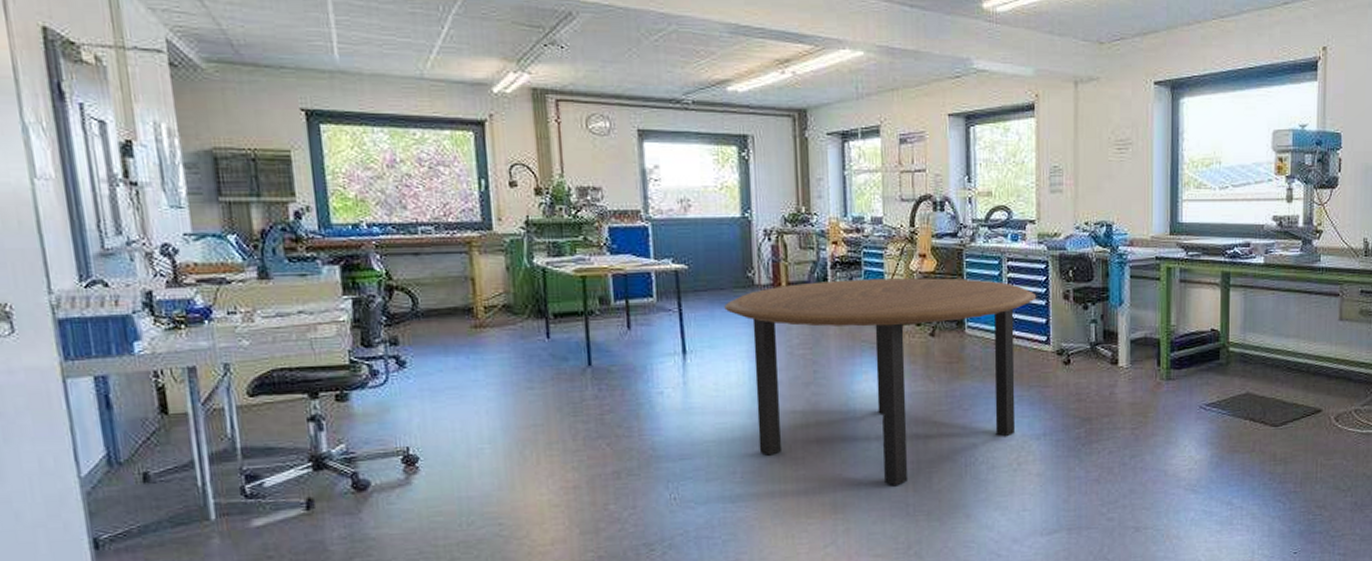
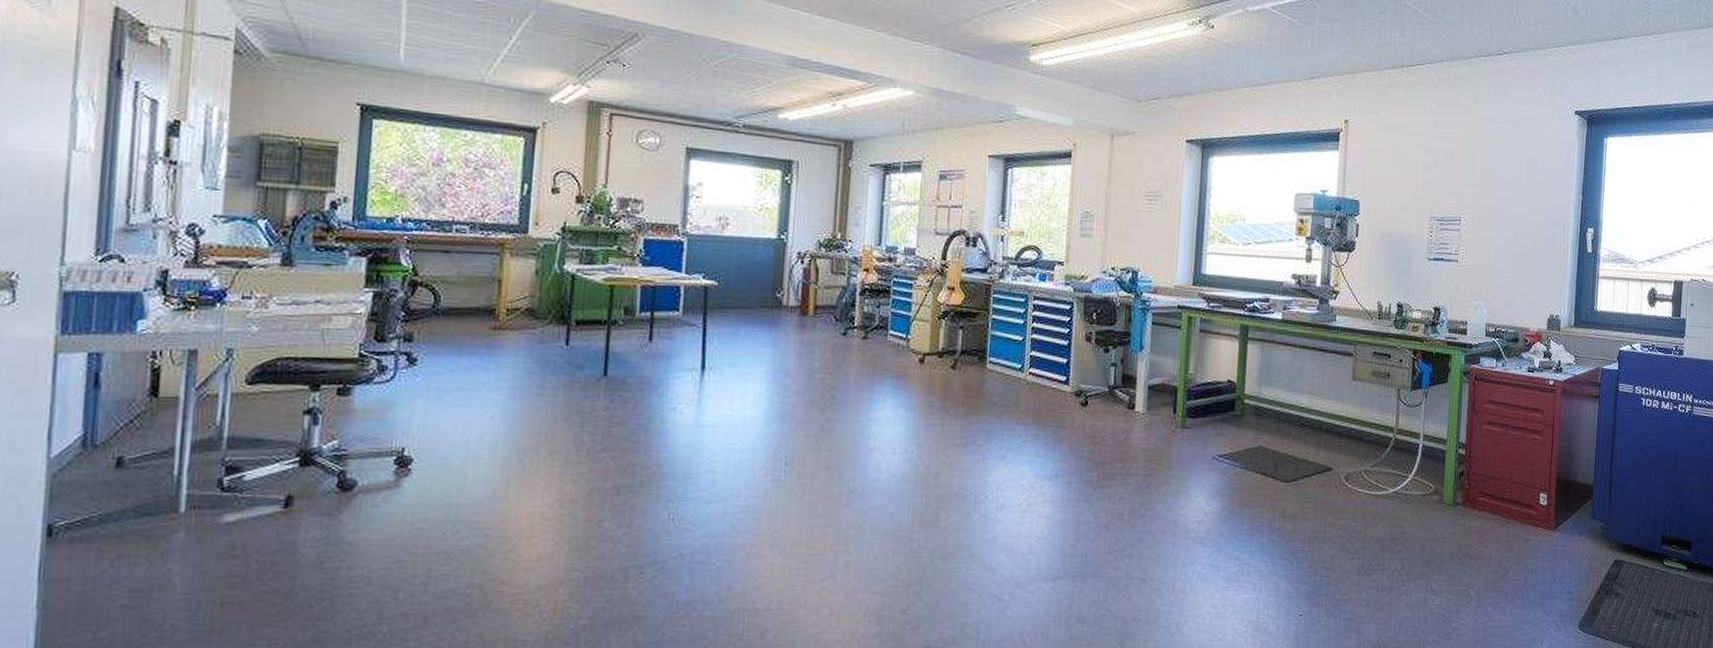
dining table: present [724,277,1037,486] -> none [749,306,1060,520]

